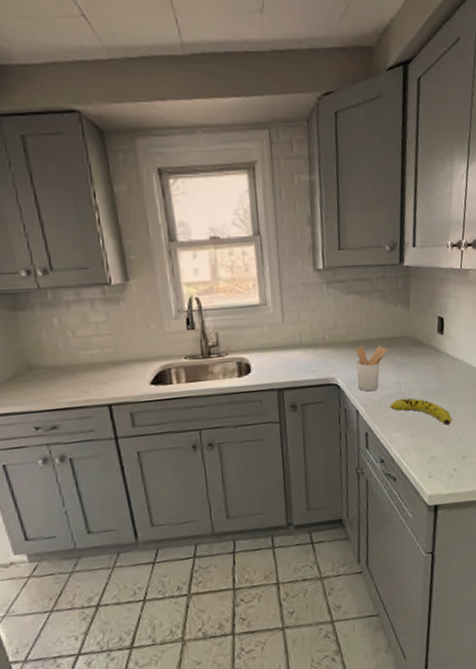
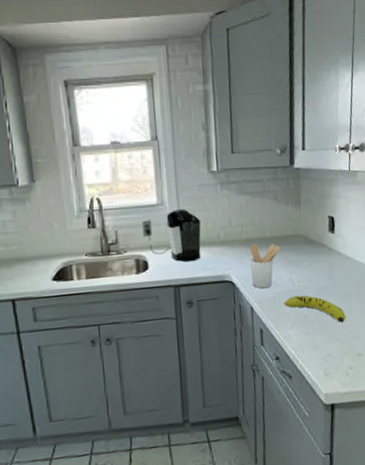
coffee maker: none [244,309,306,365] -> present [142,209,201,262]

